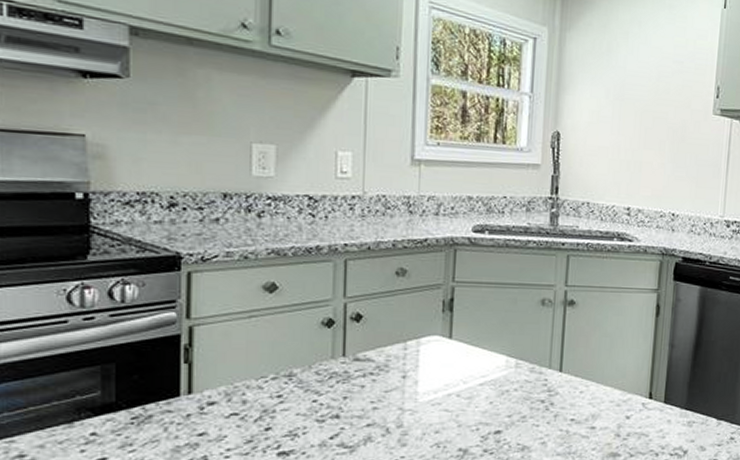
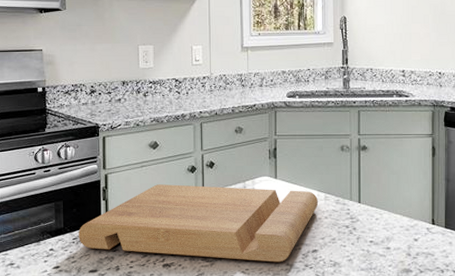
cutting board: none [141,342,507,448] -> present [78,184,319,263]

